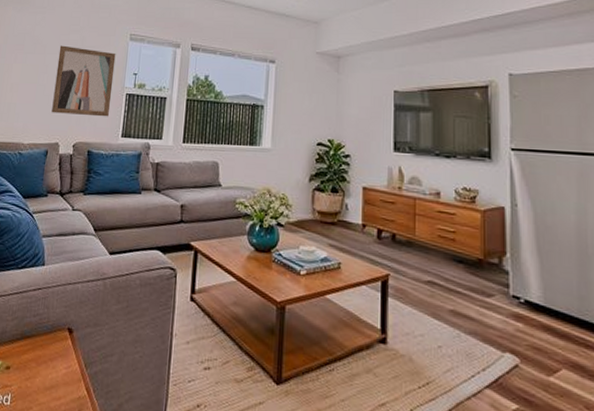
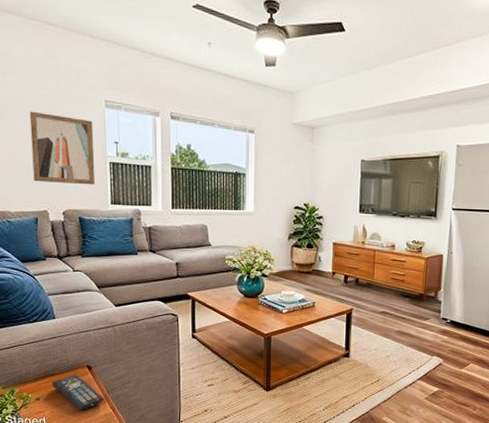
remote control: none [26,338,80,389] -> present [51,374,104,410]

